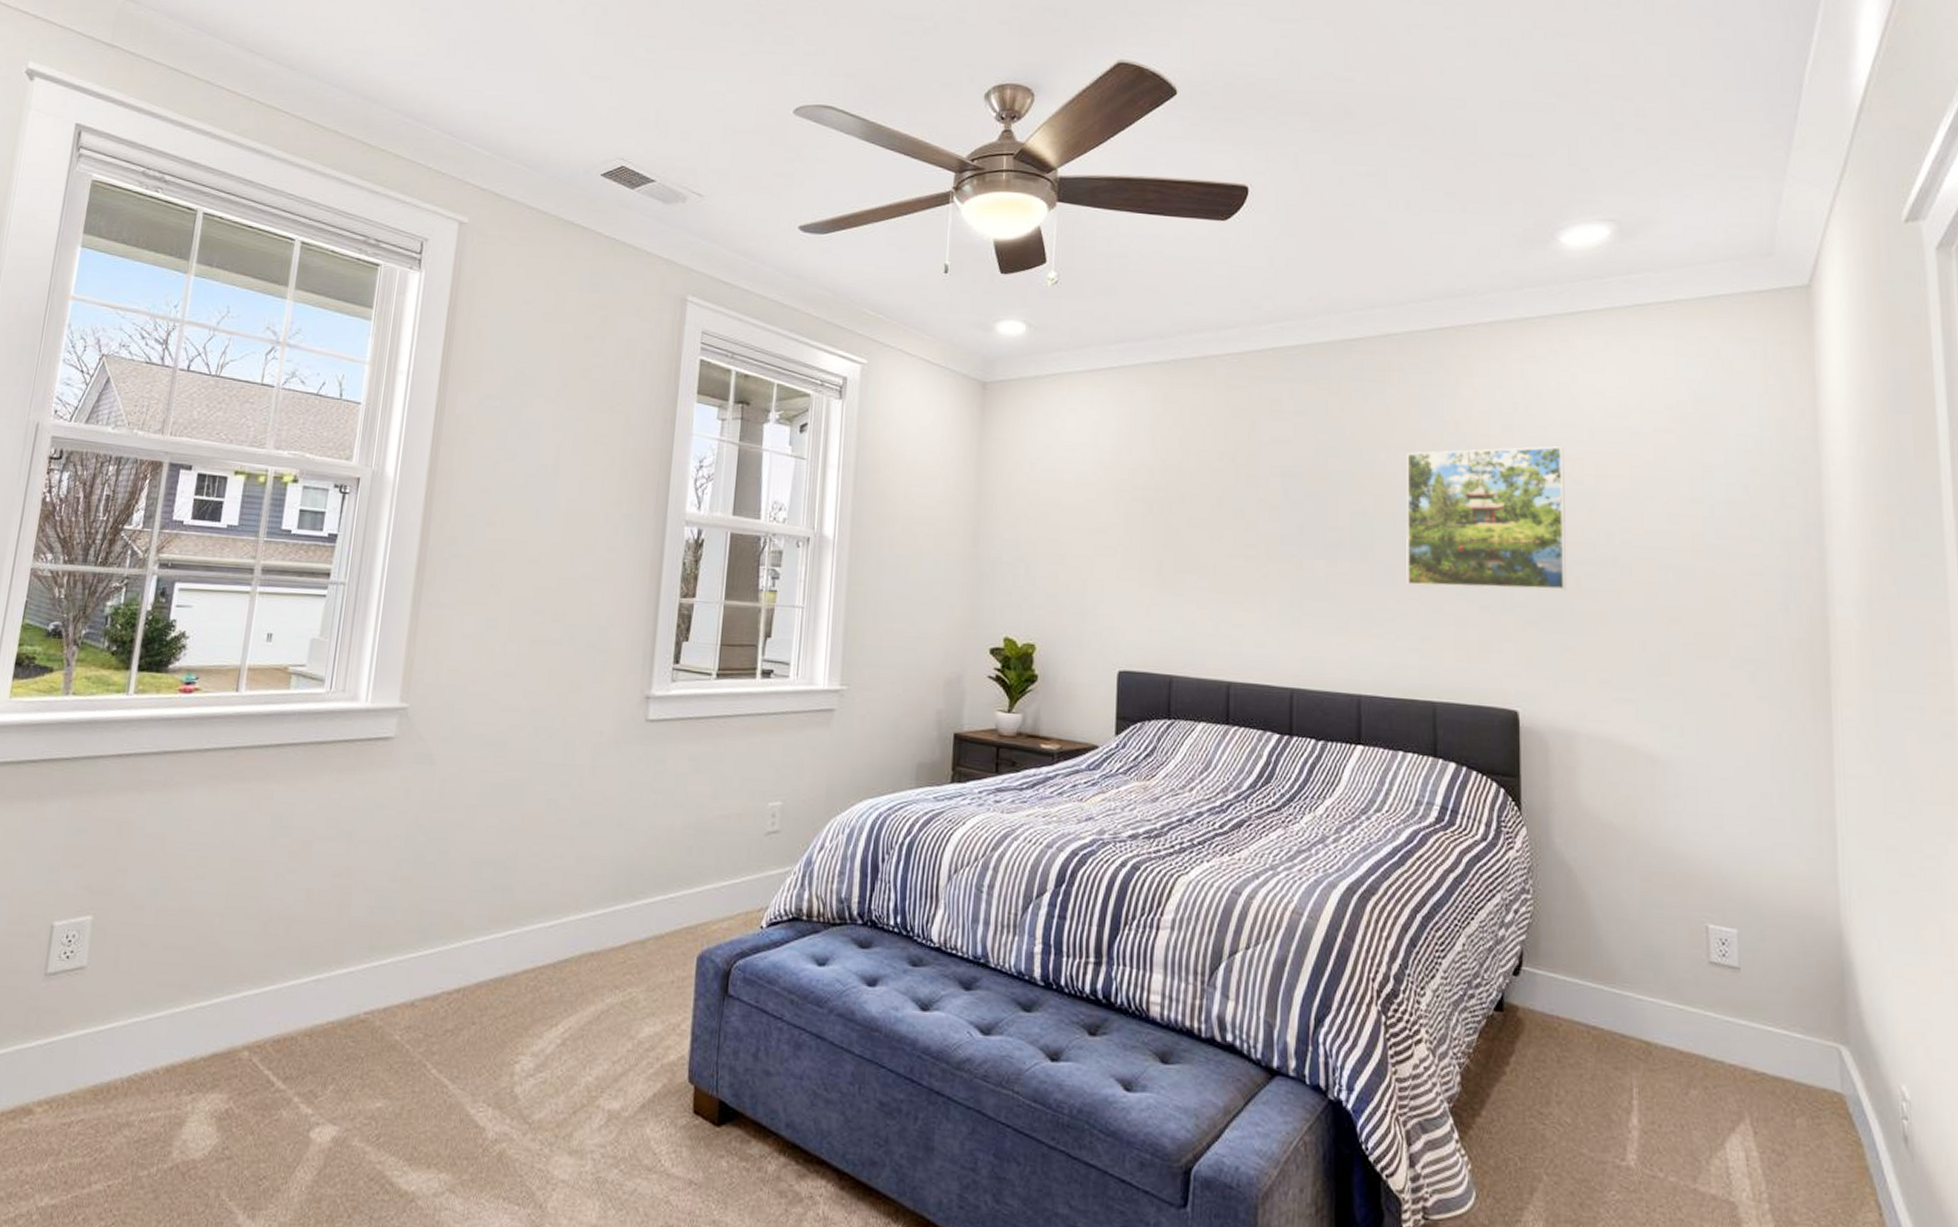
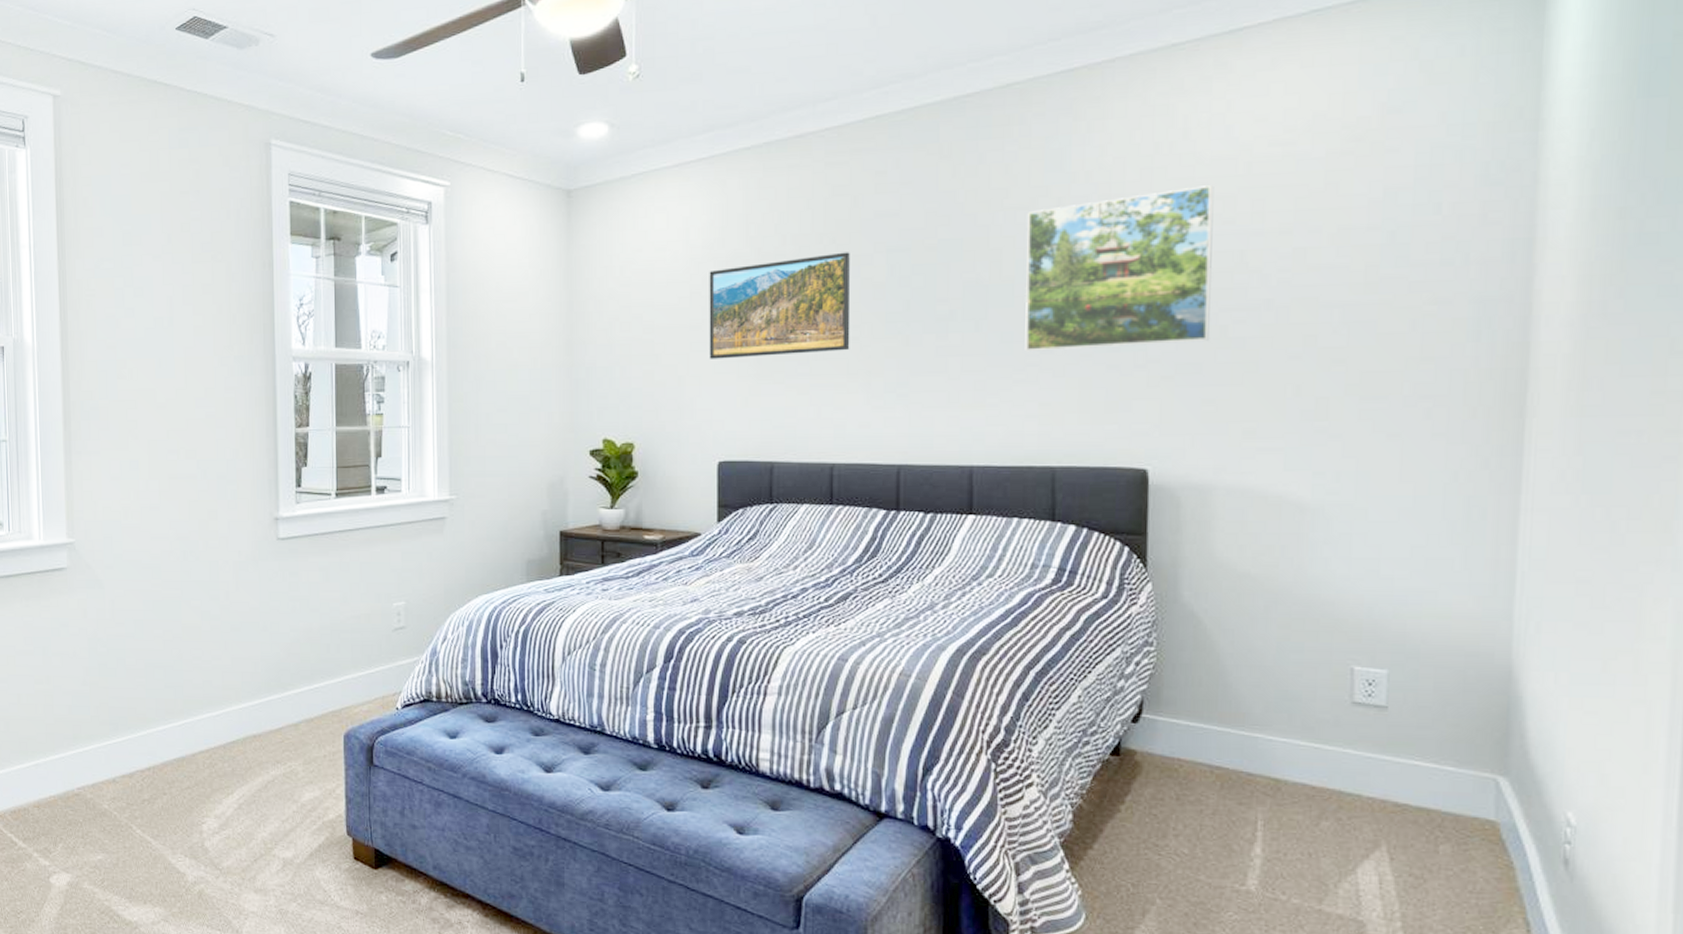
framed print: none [1113,472,1248,569] -> present [709,252,851,359]

